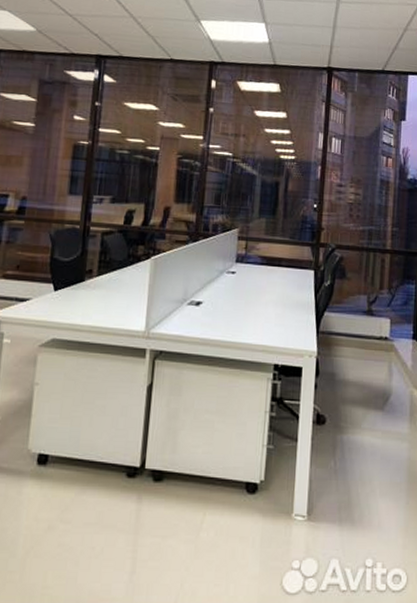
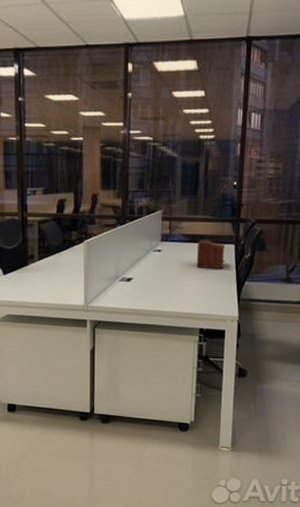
sewing box: none [272,263,304,296] -> present [196,239,225,268]

